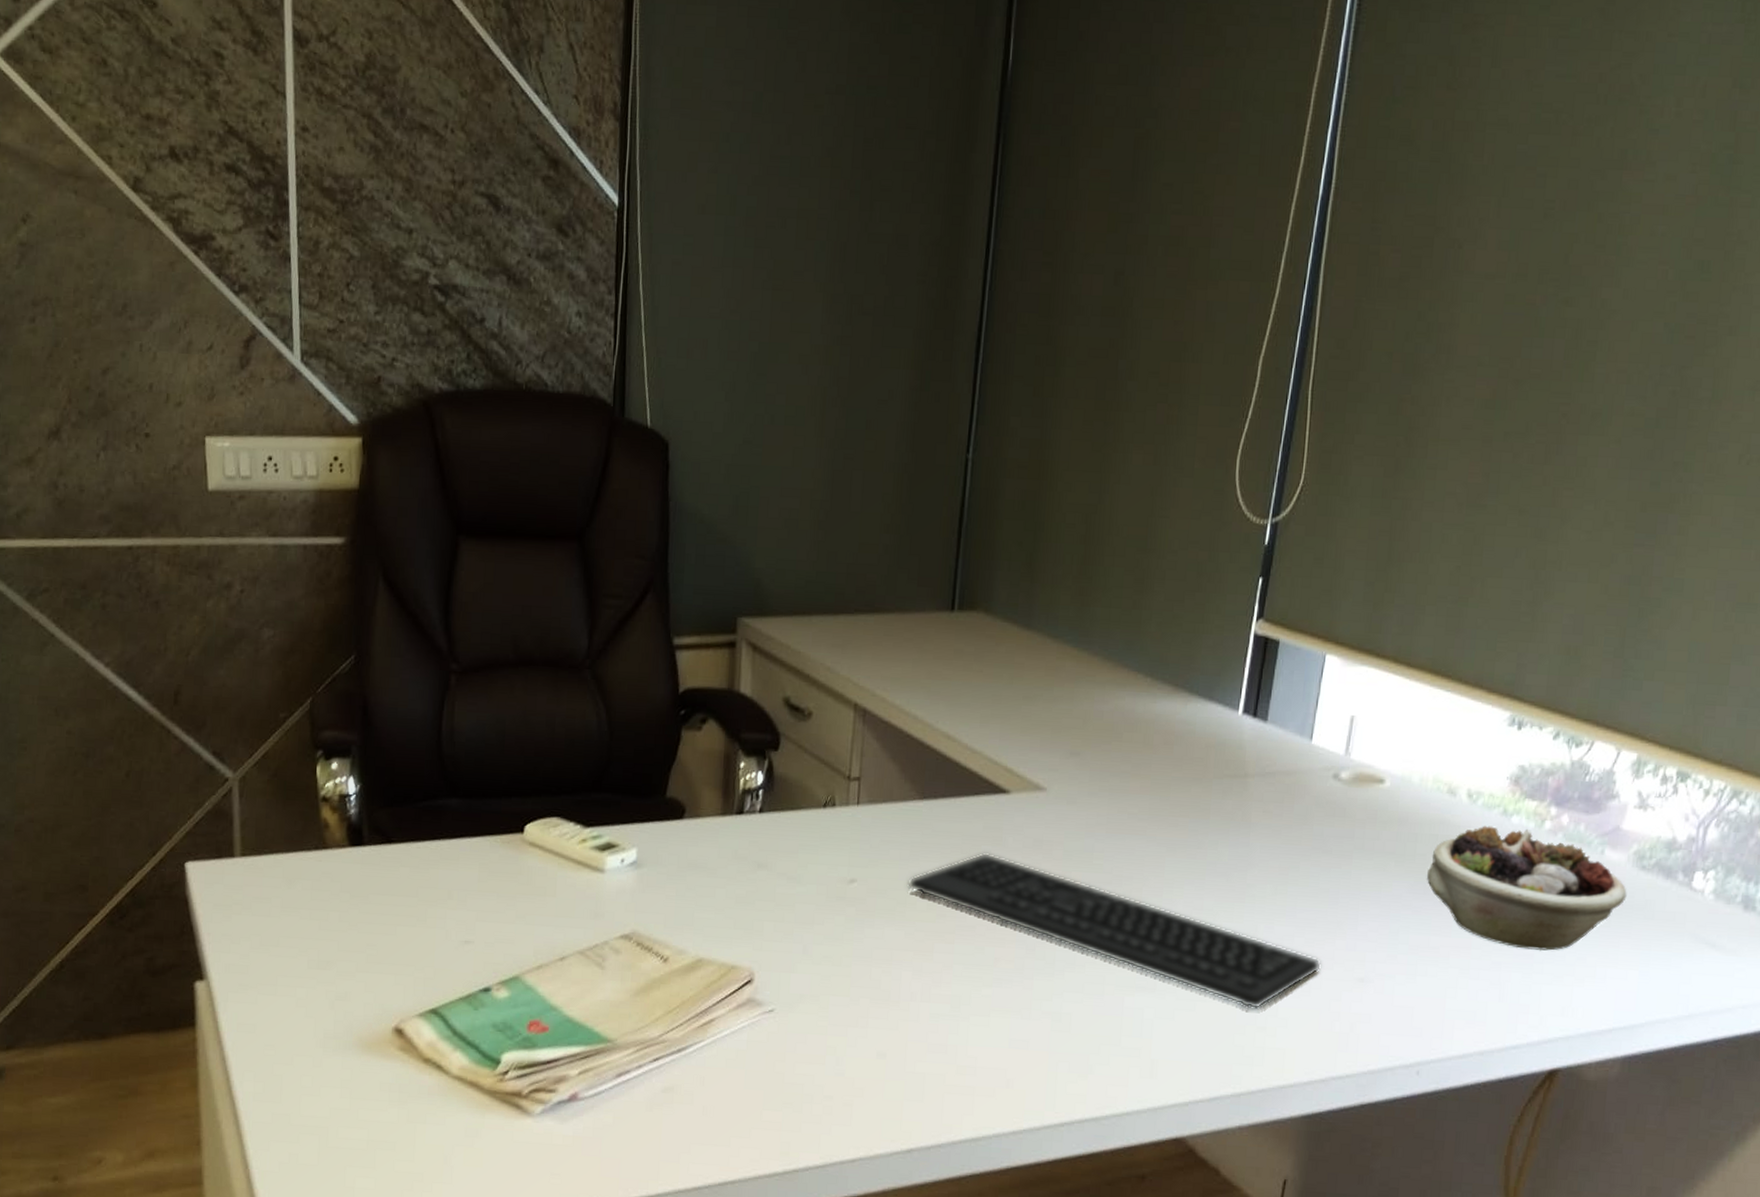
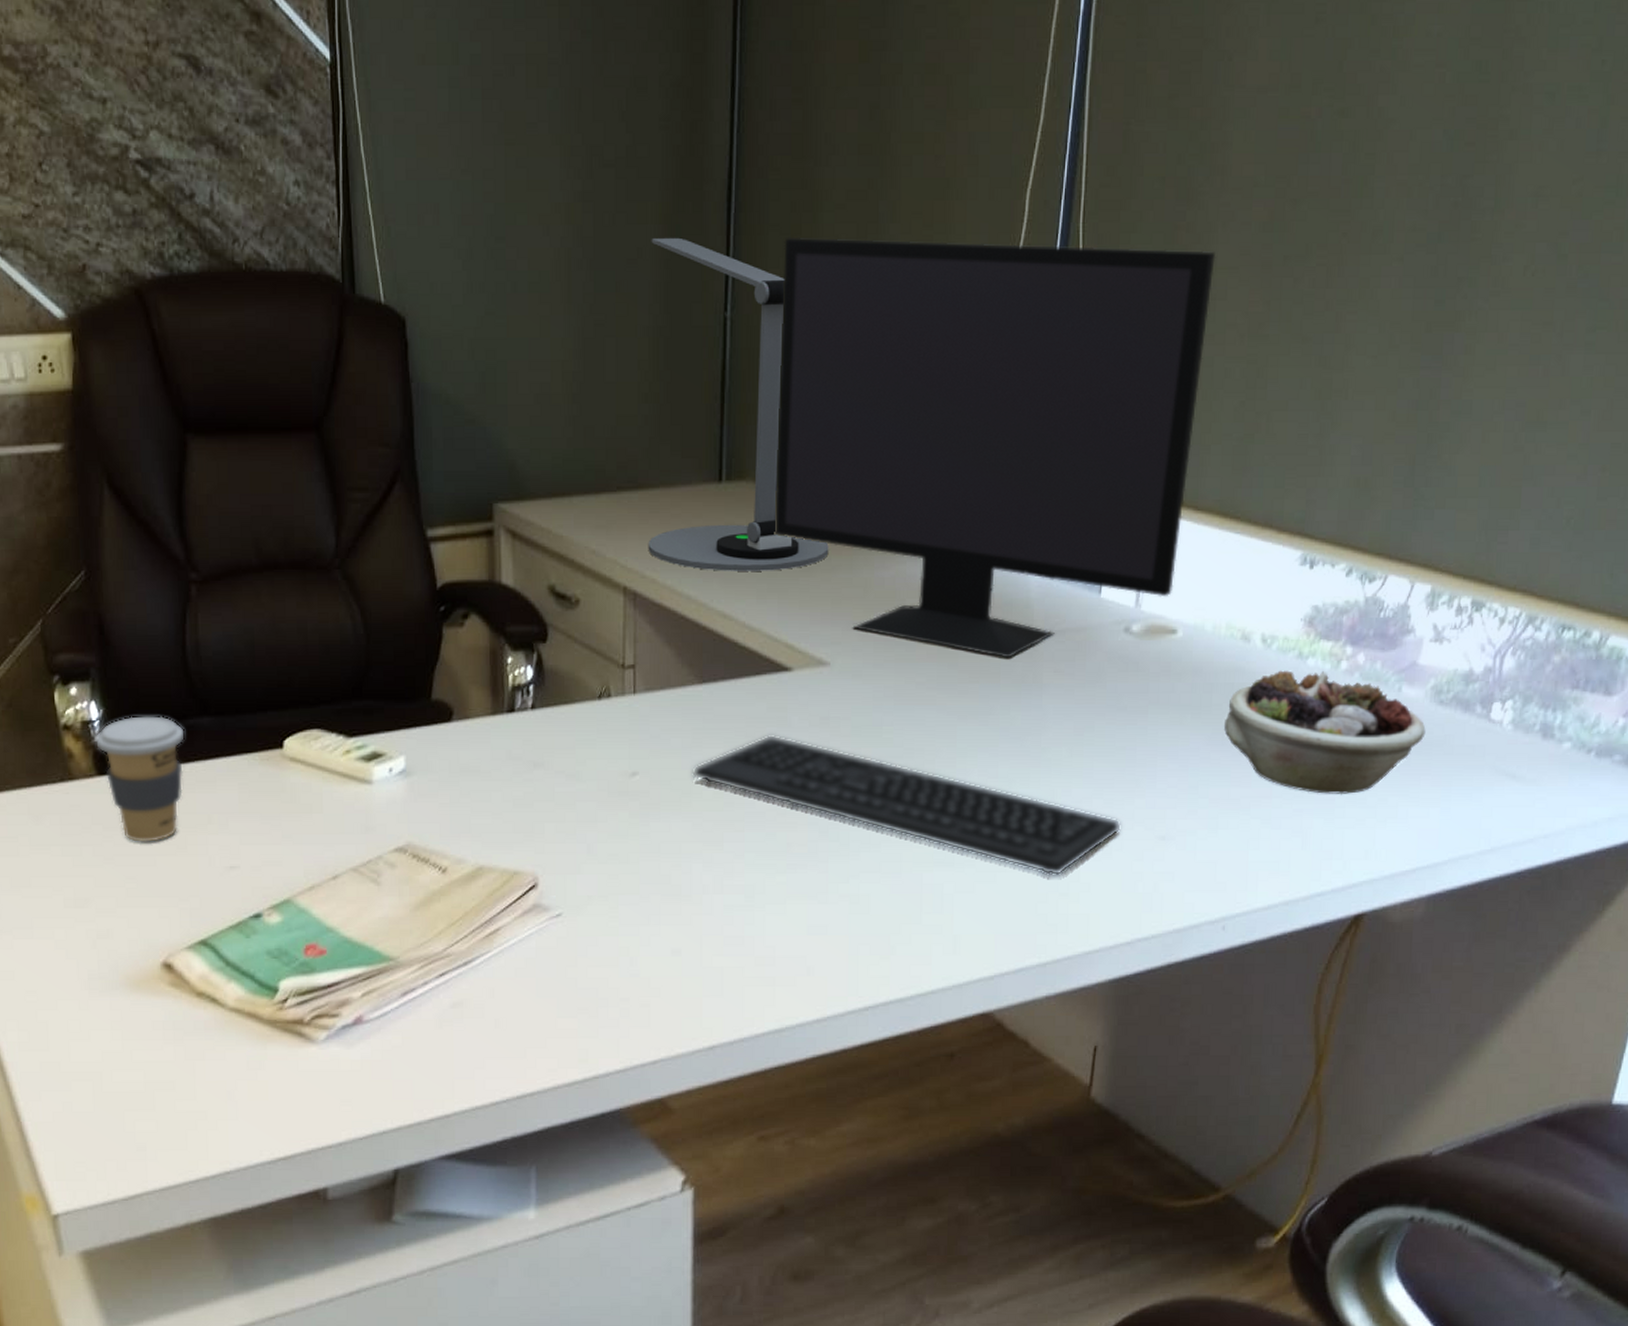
coffee cup: none [350,793,434,913] -> present [94,716,185,842]
desk lamp: none [880,382,1052,698] -> present [648,237,829,571]
monitor: none [1000,388,1439,796] -> present [774,237,1216,658]

